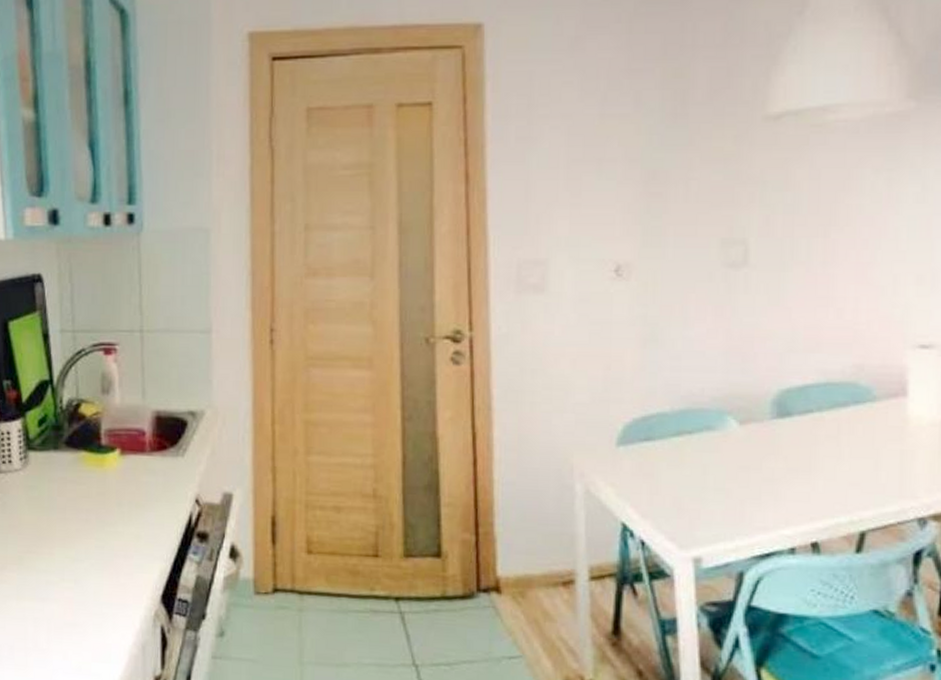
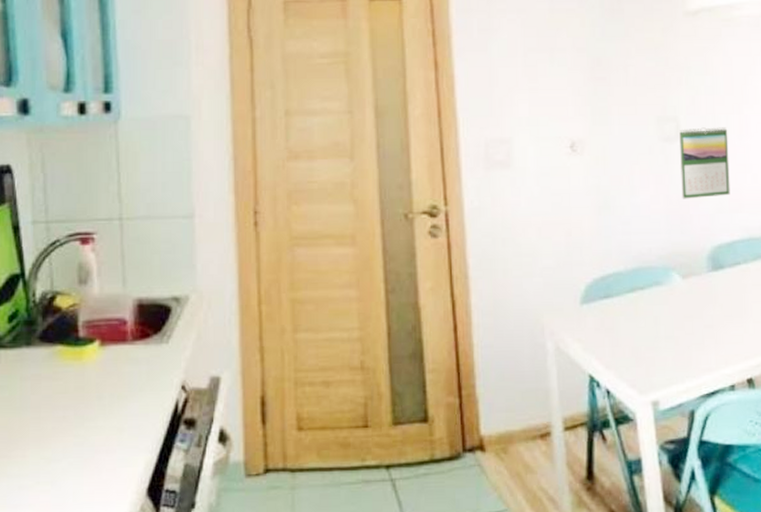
calendar: none [745,252,809,335] -> present [679,127,730,199]

